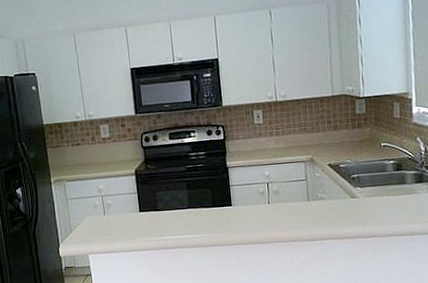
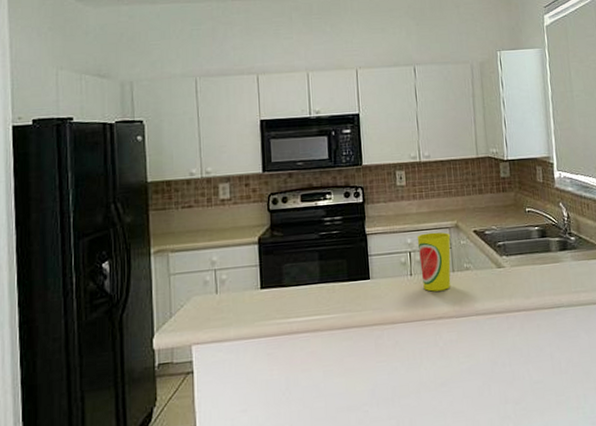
cup: none [274,165,306,218] -> present [417,232,451,292]

